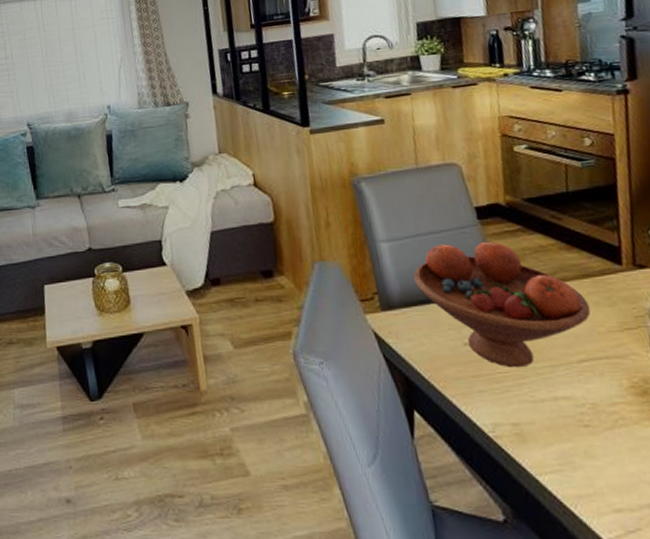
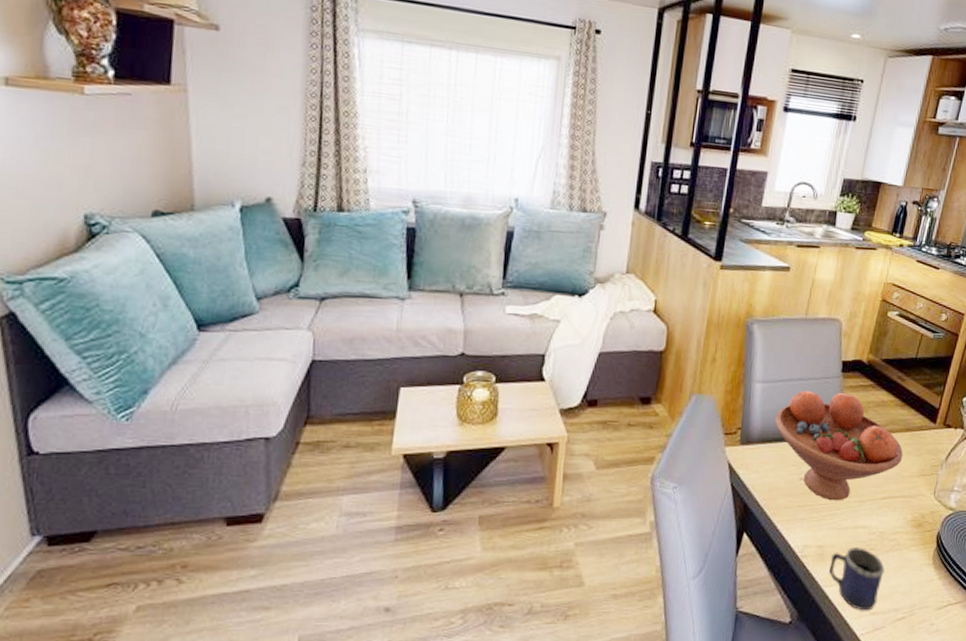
mug: none [534,424,618,507] -> present [829,548,885,611]

